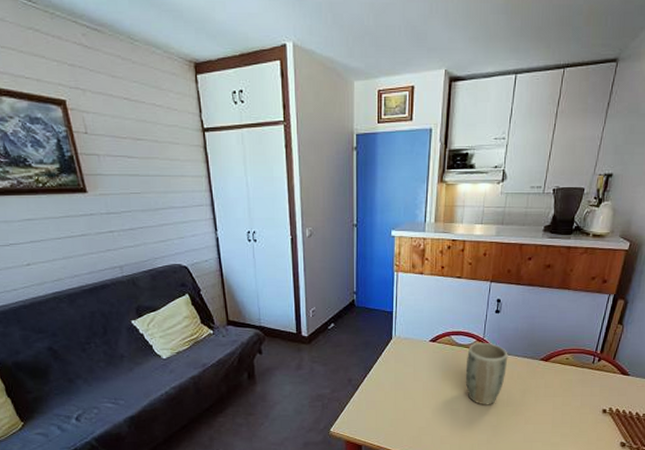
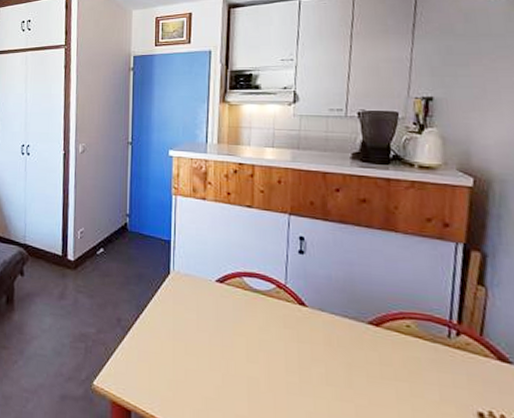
plant pot: present [465,342,508,405] -> none [264,289,322,380]

